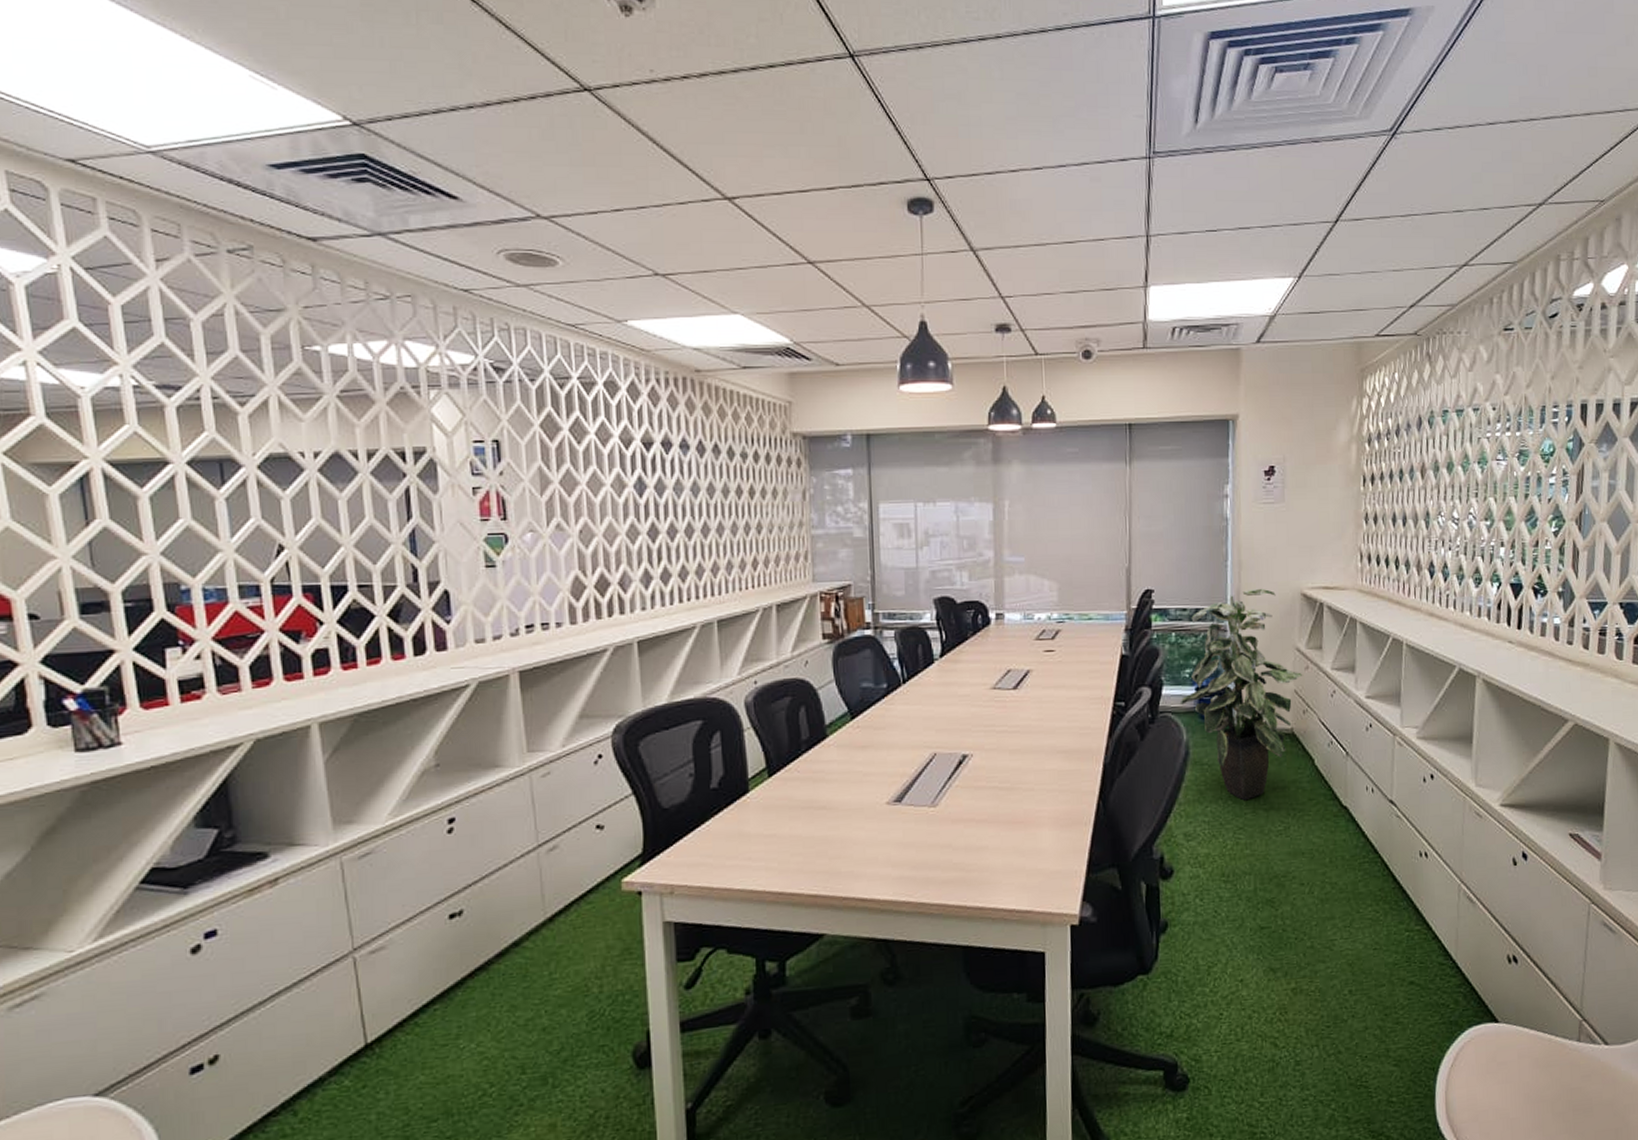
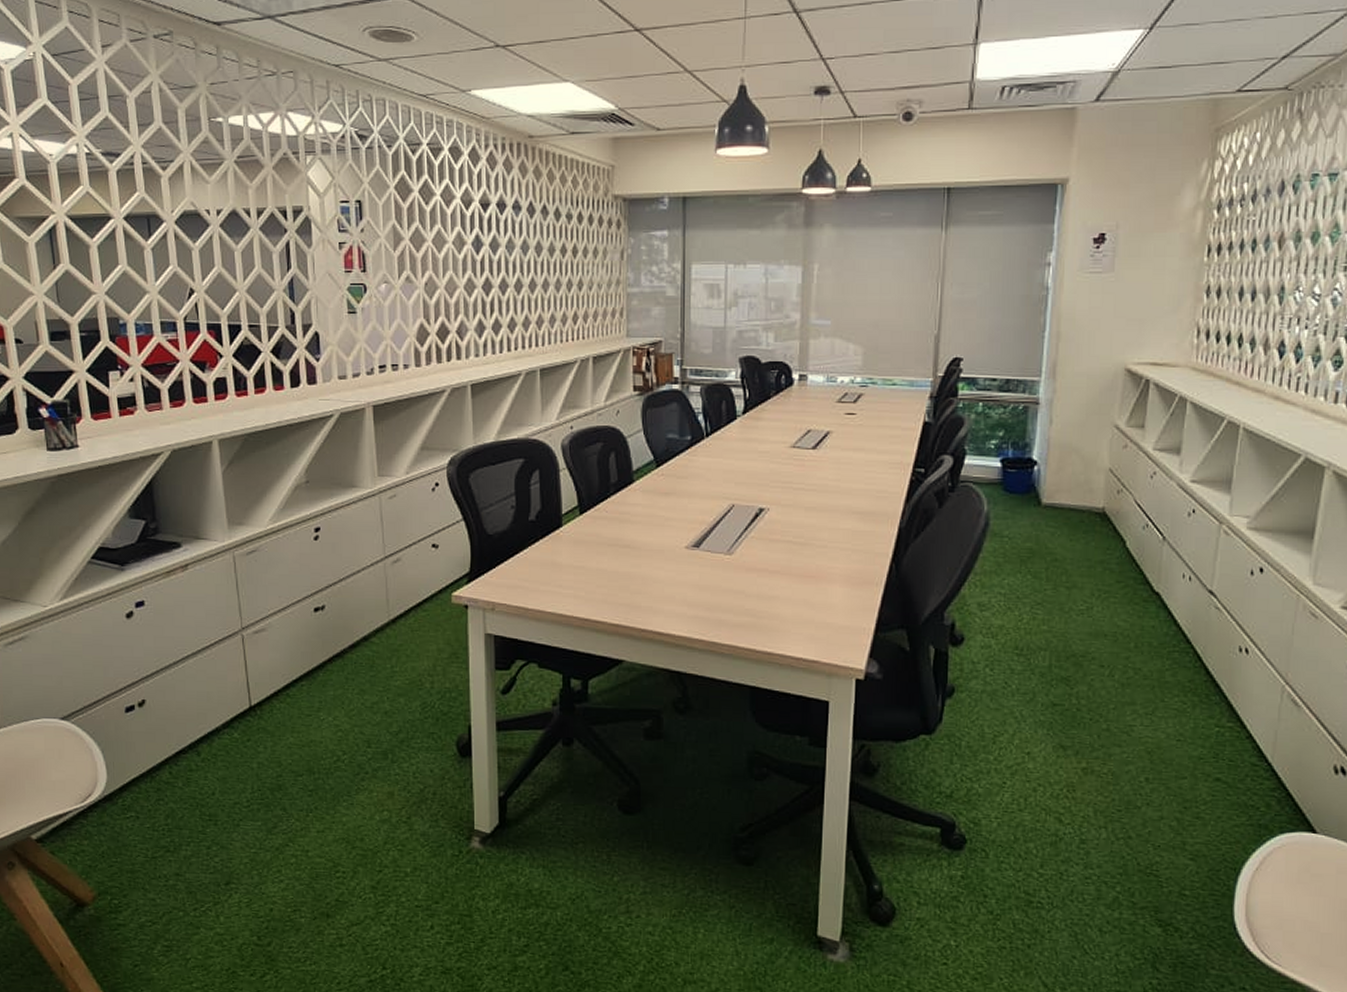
indoor plant: present [1179,588,1303,801] -> none [982,361,1121,577]

